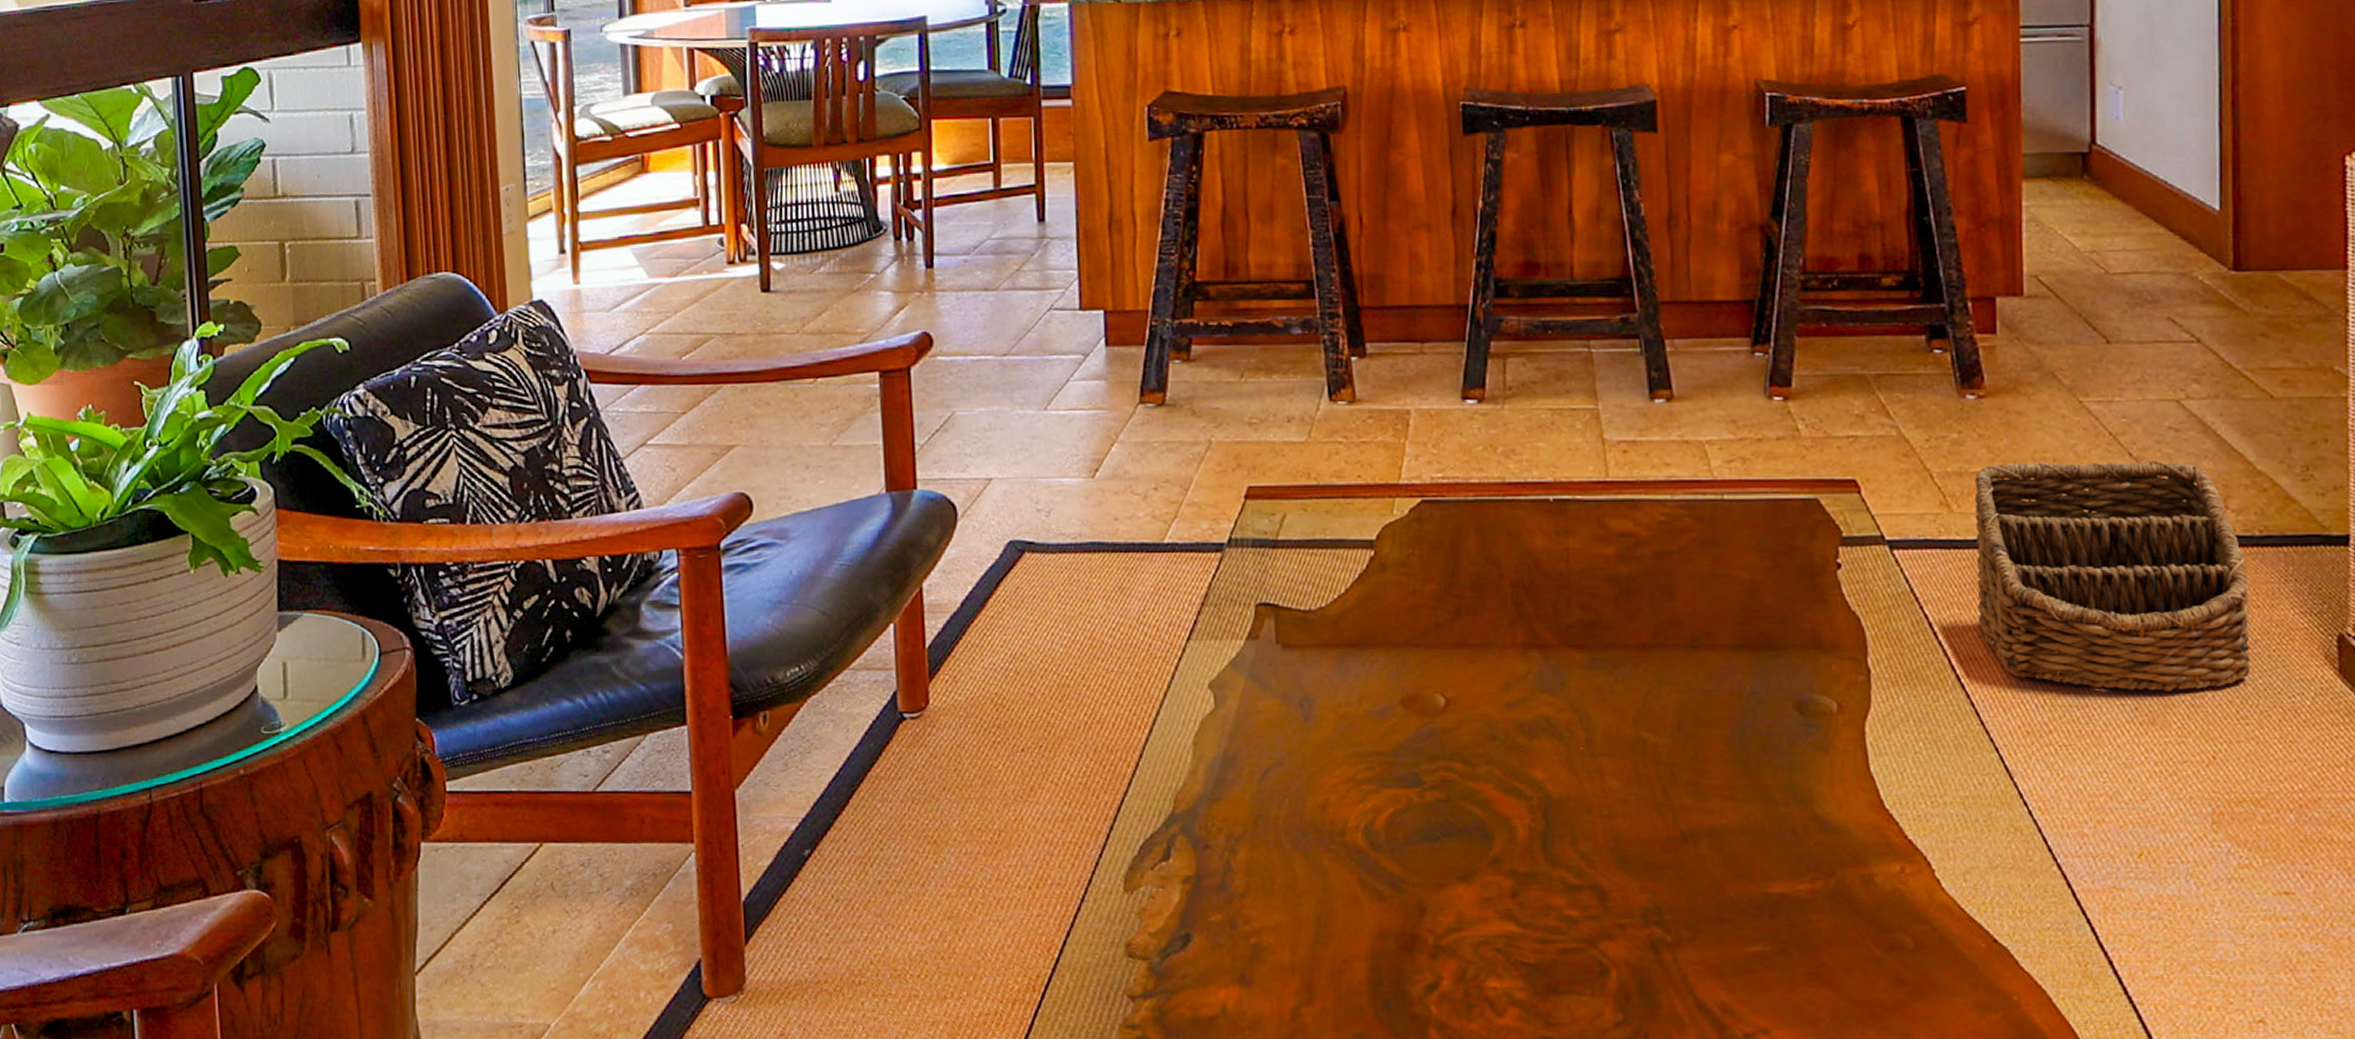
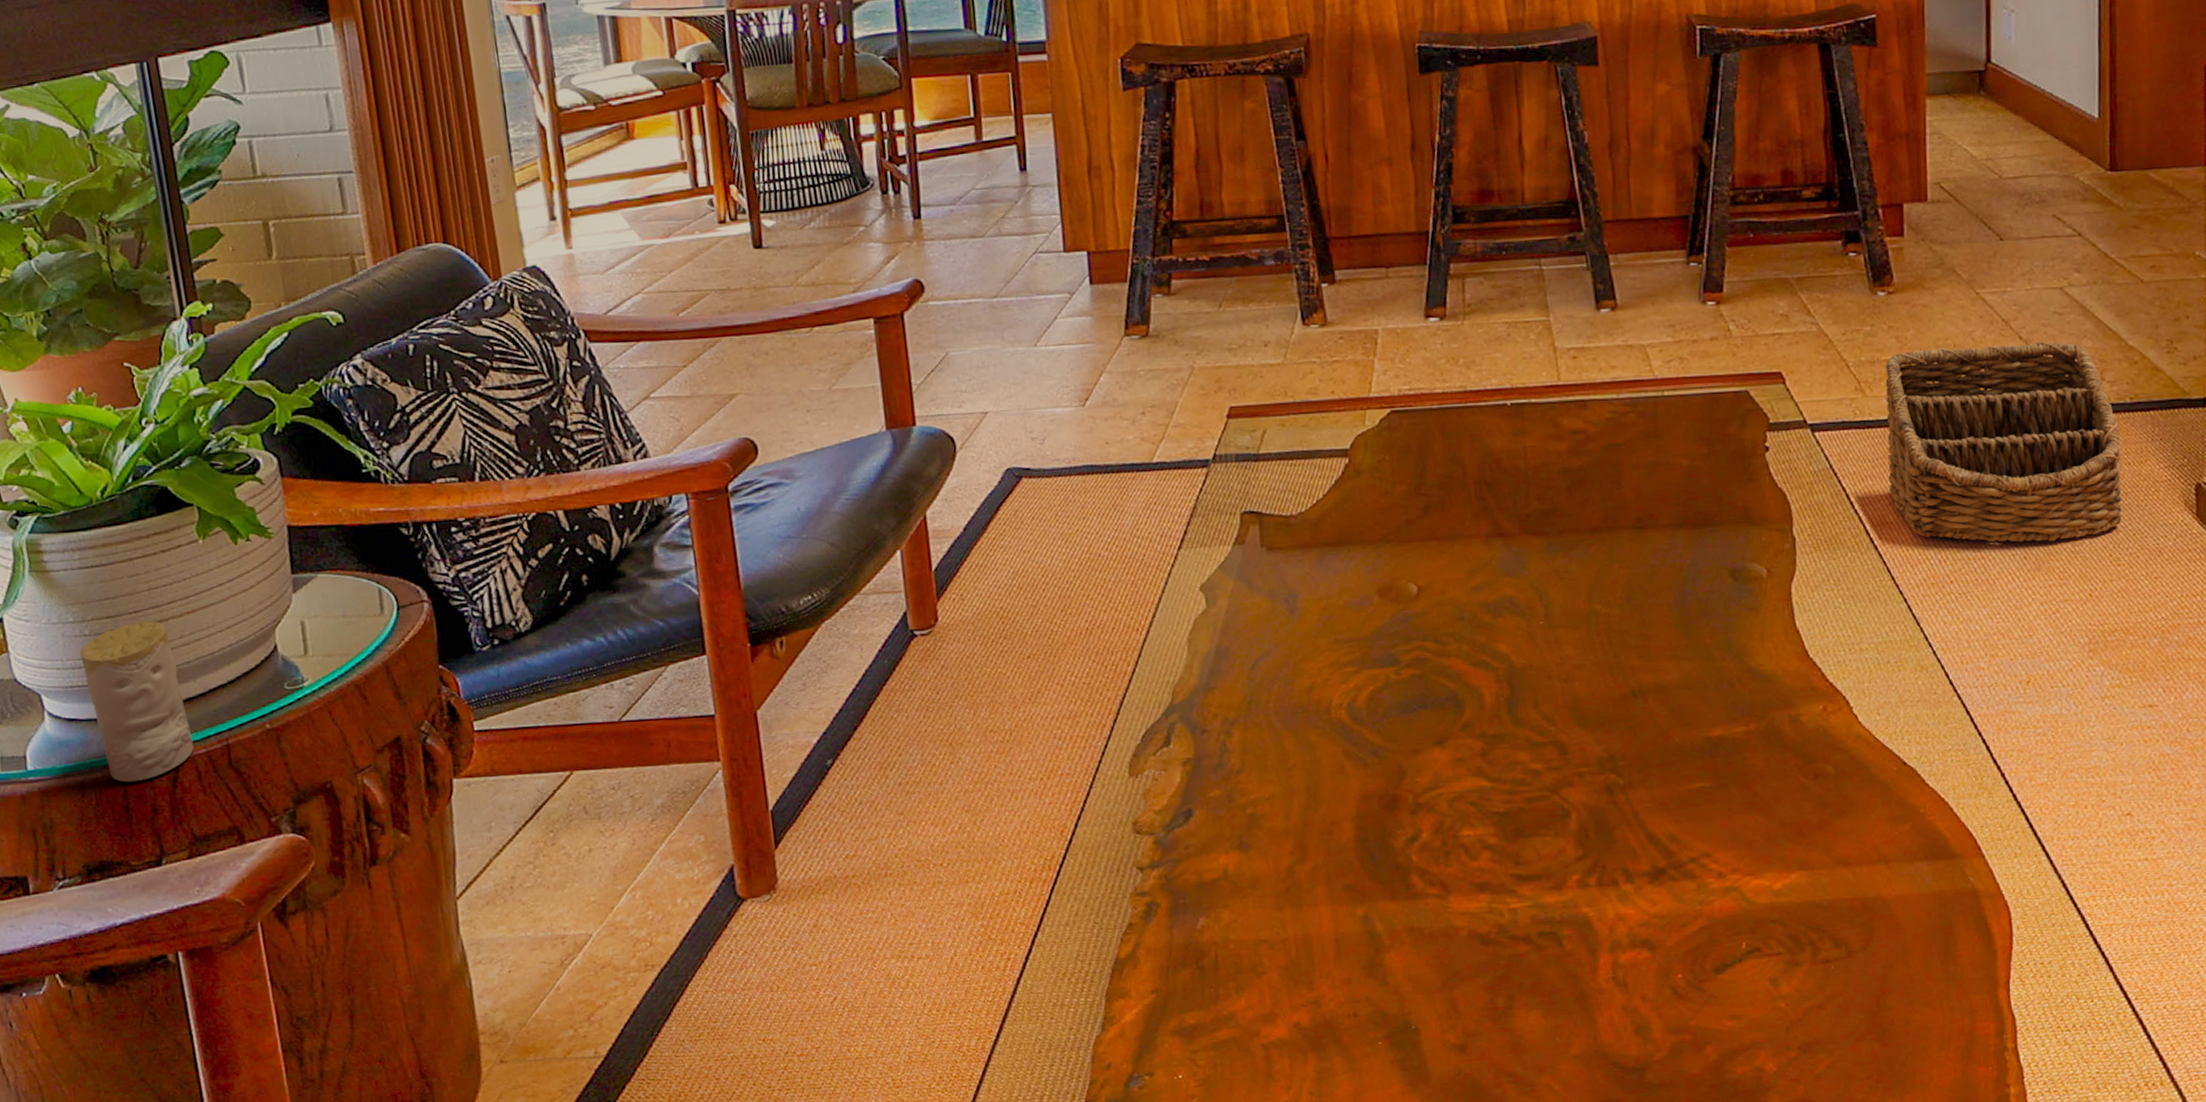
candle: none [65,652,168,823] -> present [80,621,195,783]

